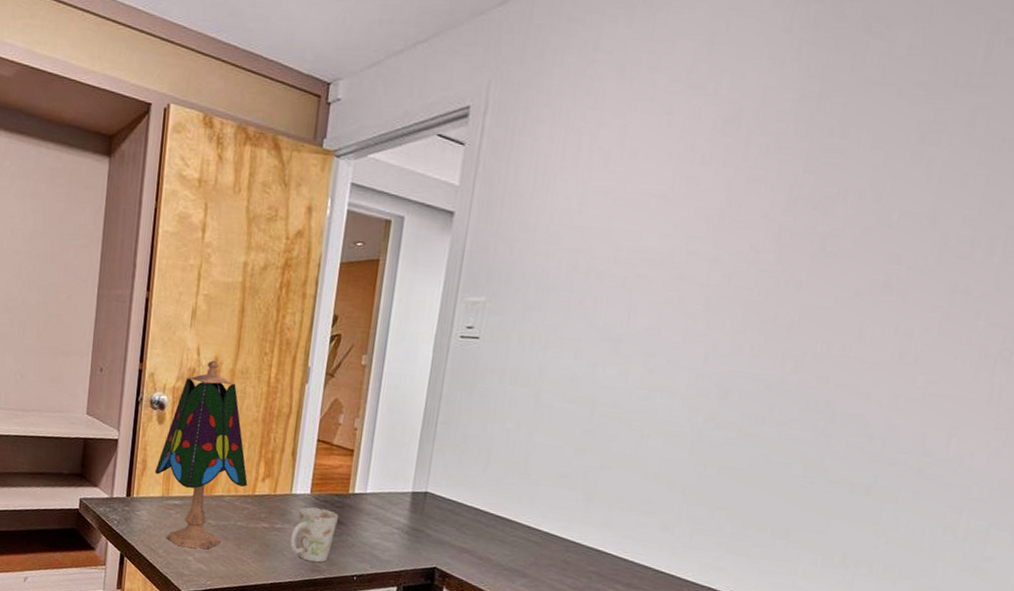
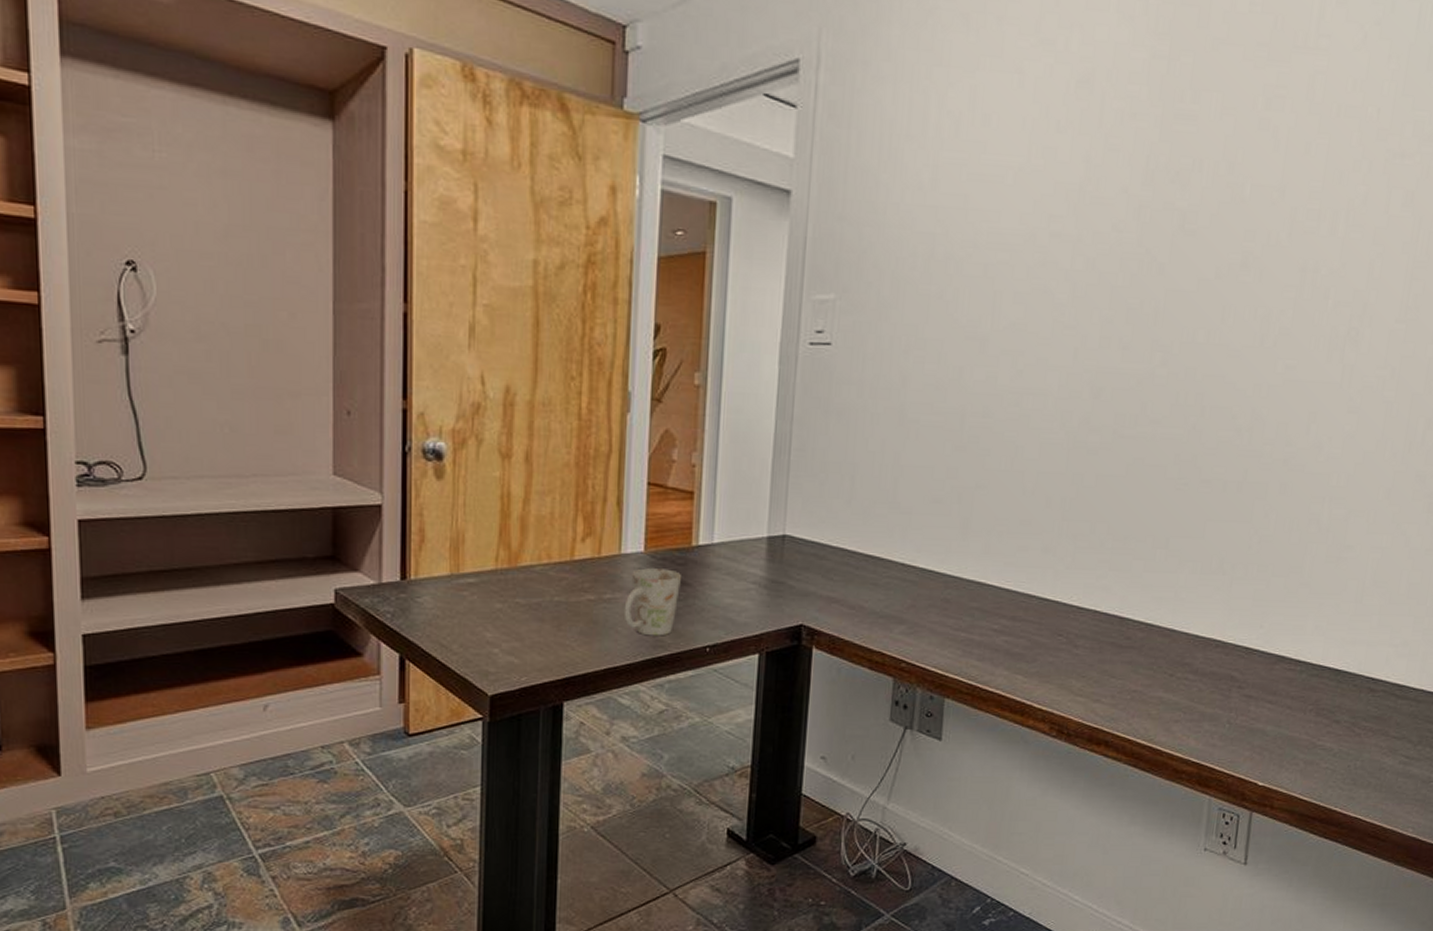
table lamp: present [155,360,248,550] -> none [438,391,563,638]

